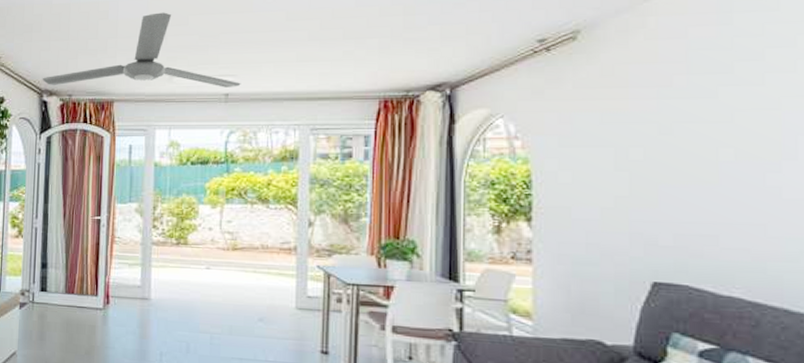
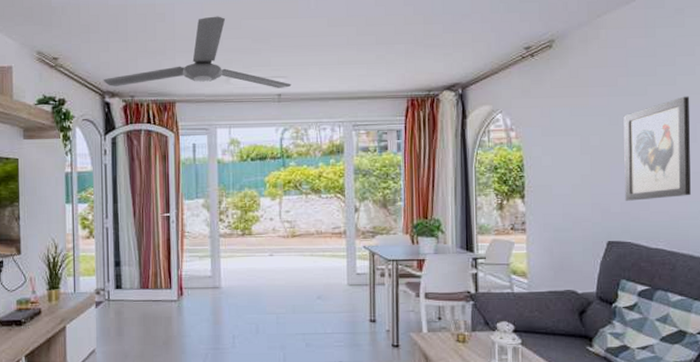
wall art: none [681,100,788,233] -> present [623,96,691,201]

